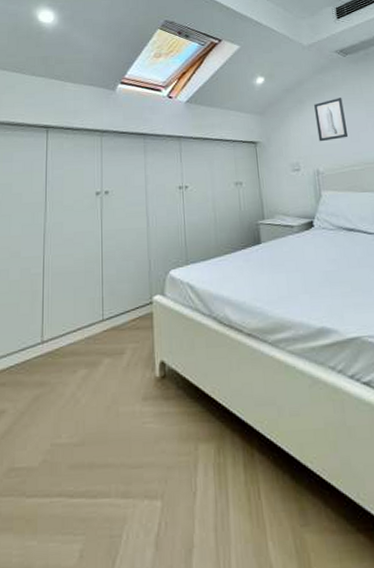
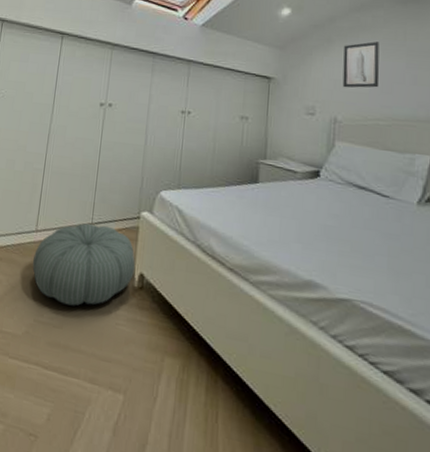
pouf: none [42,319,154,417] -> present [32,223,135,306]

